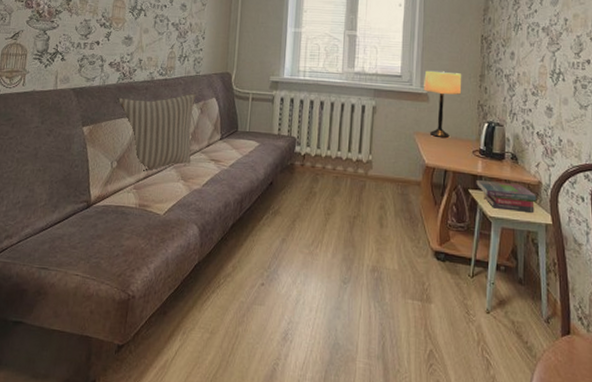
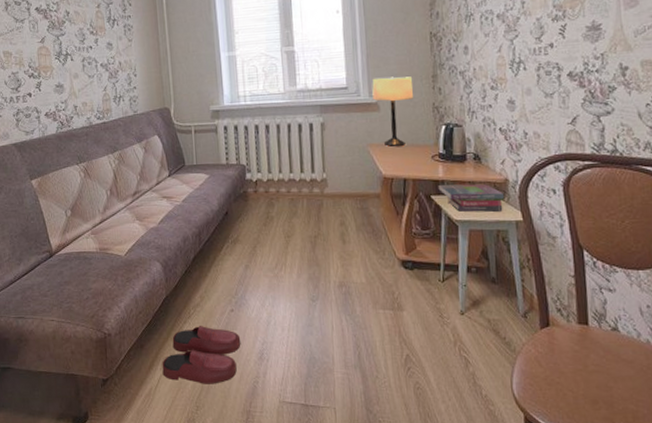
pillow: present [116,93,196,170] -> none [59,133,143,215]
slippers: none [181,297,267,362] -> present [162,326,241,384]

